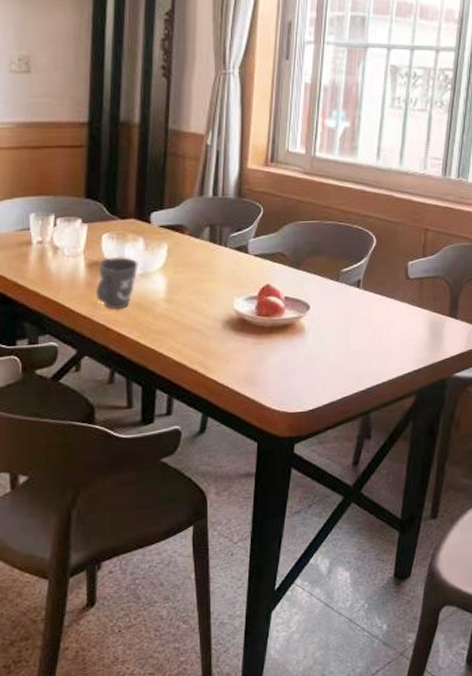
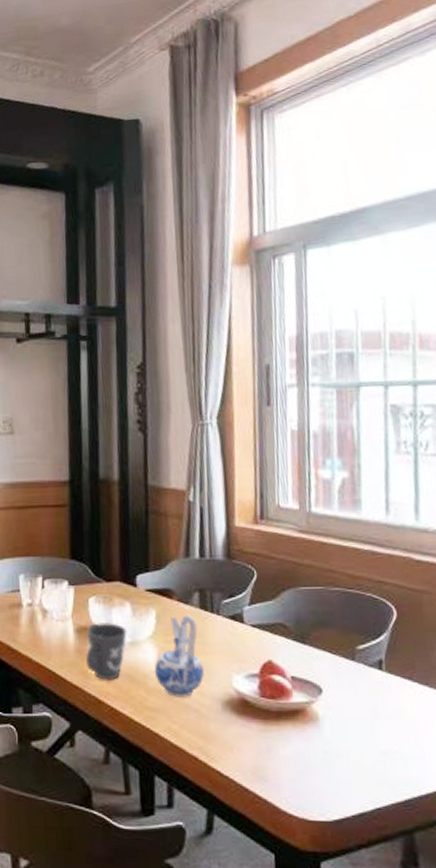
ceramic pitcher: none [162,247,210,321] -> present [154,614,205,697]

